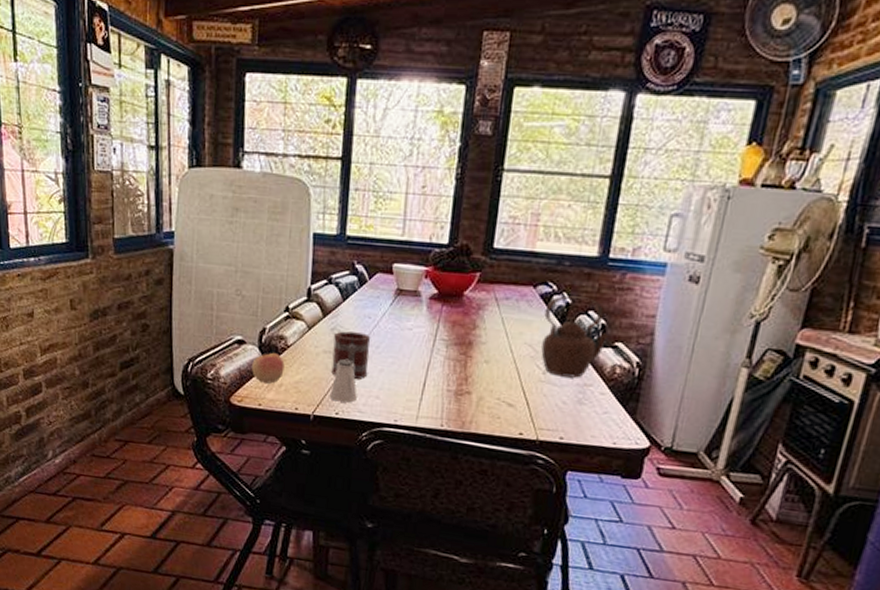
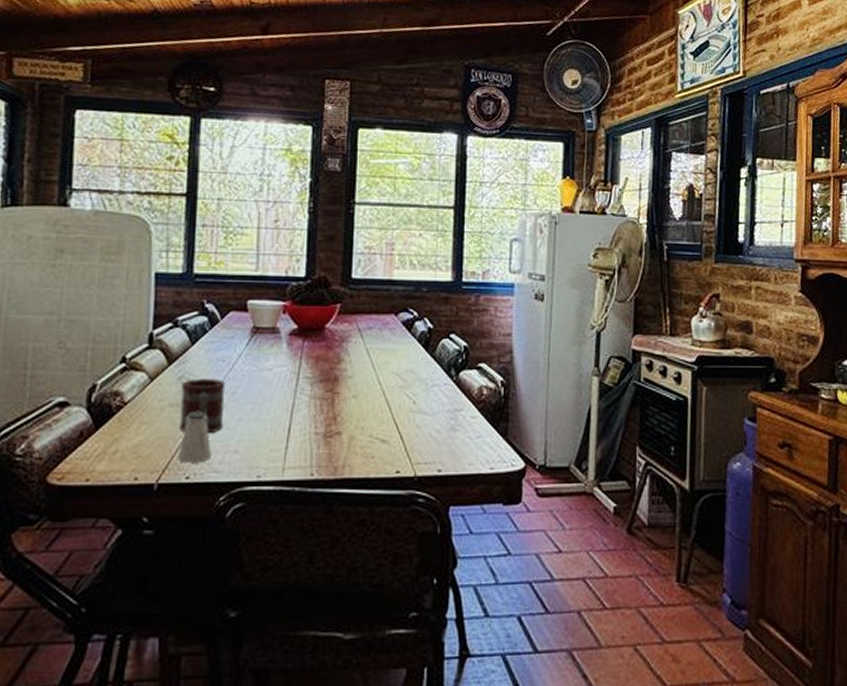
apple: present [252,352,285,384] -> none [77,412,121,452]
teapot: present [541,295,610,378] -> none [408,321,473,404]

